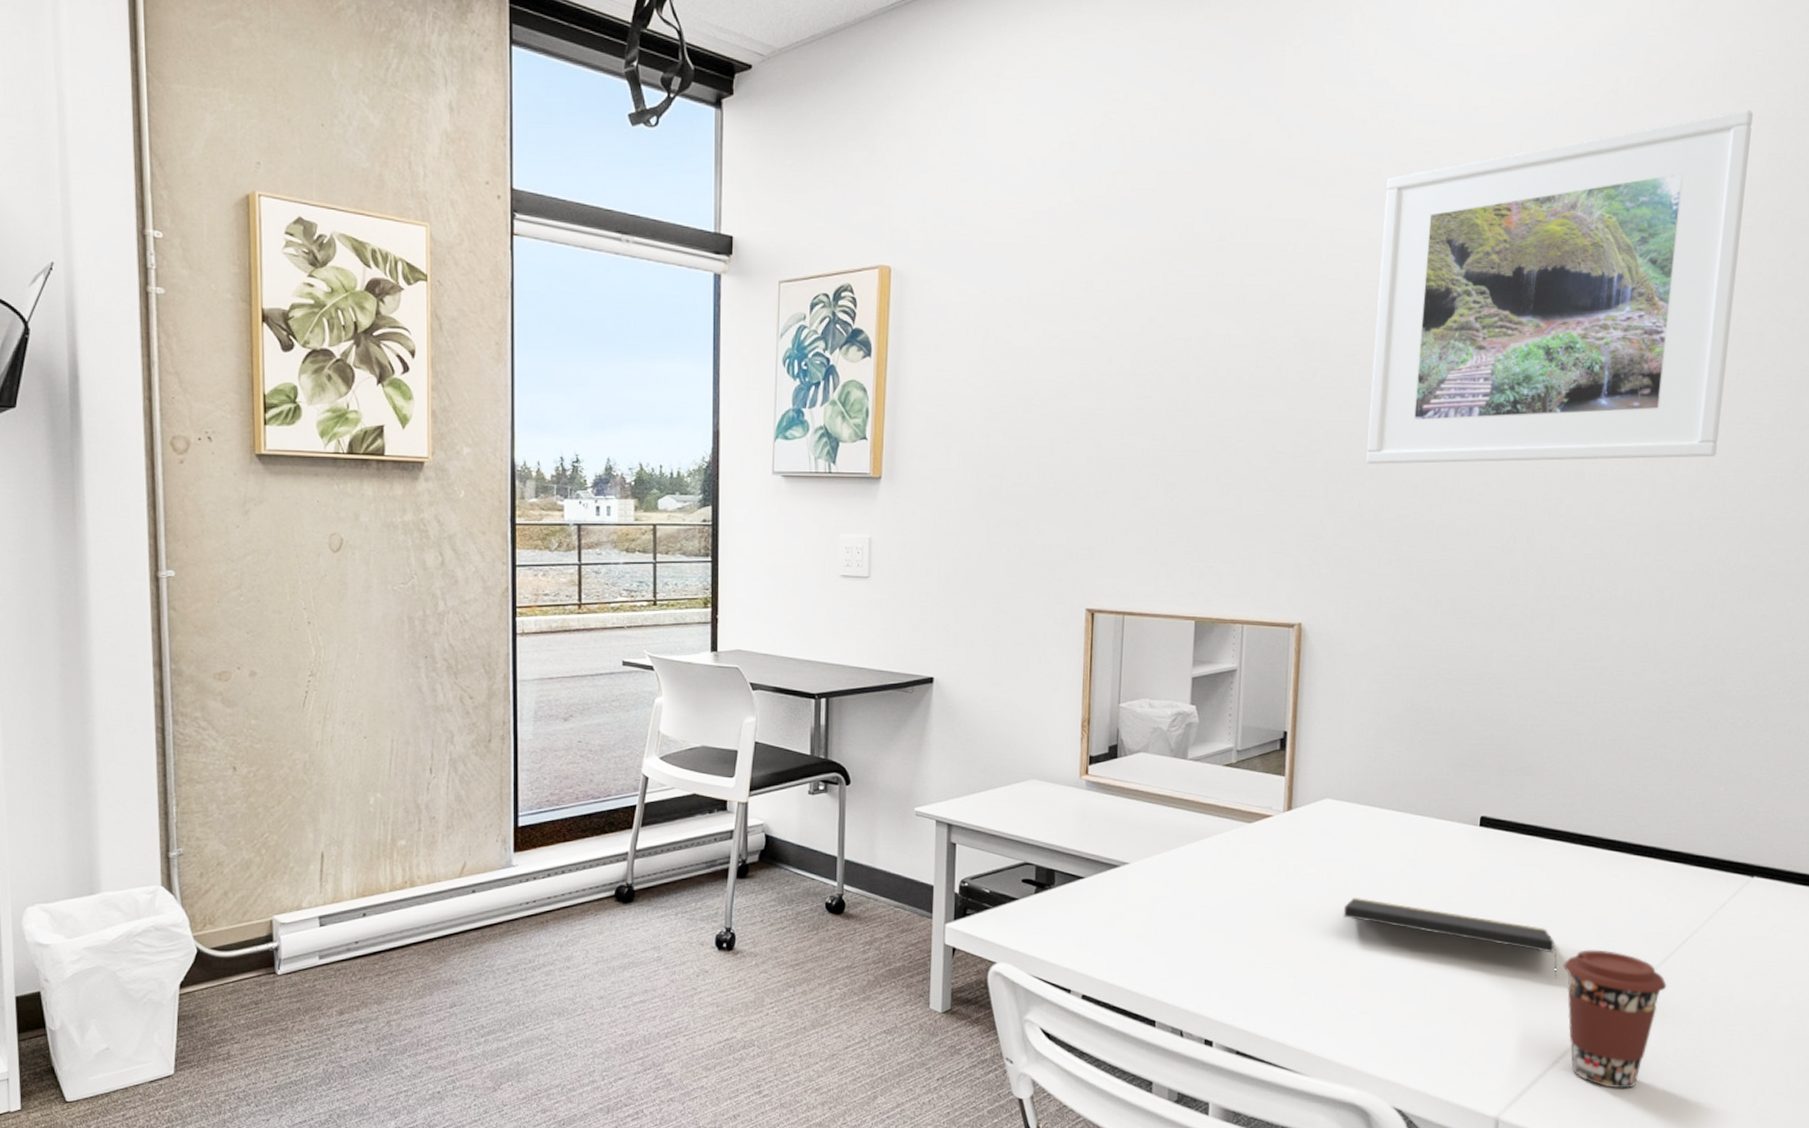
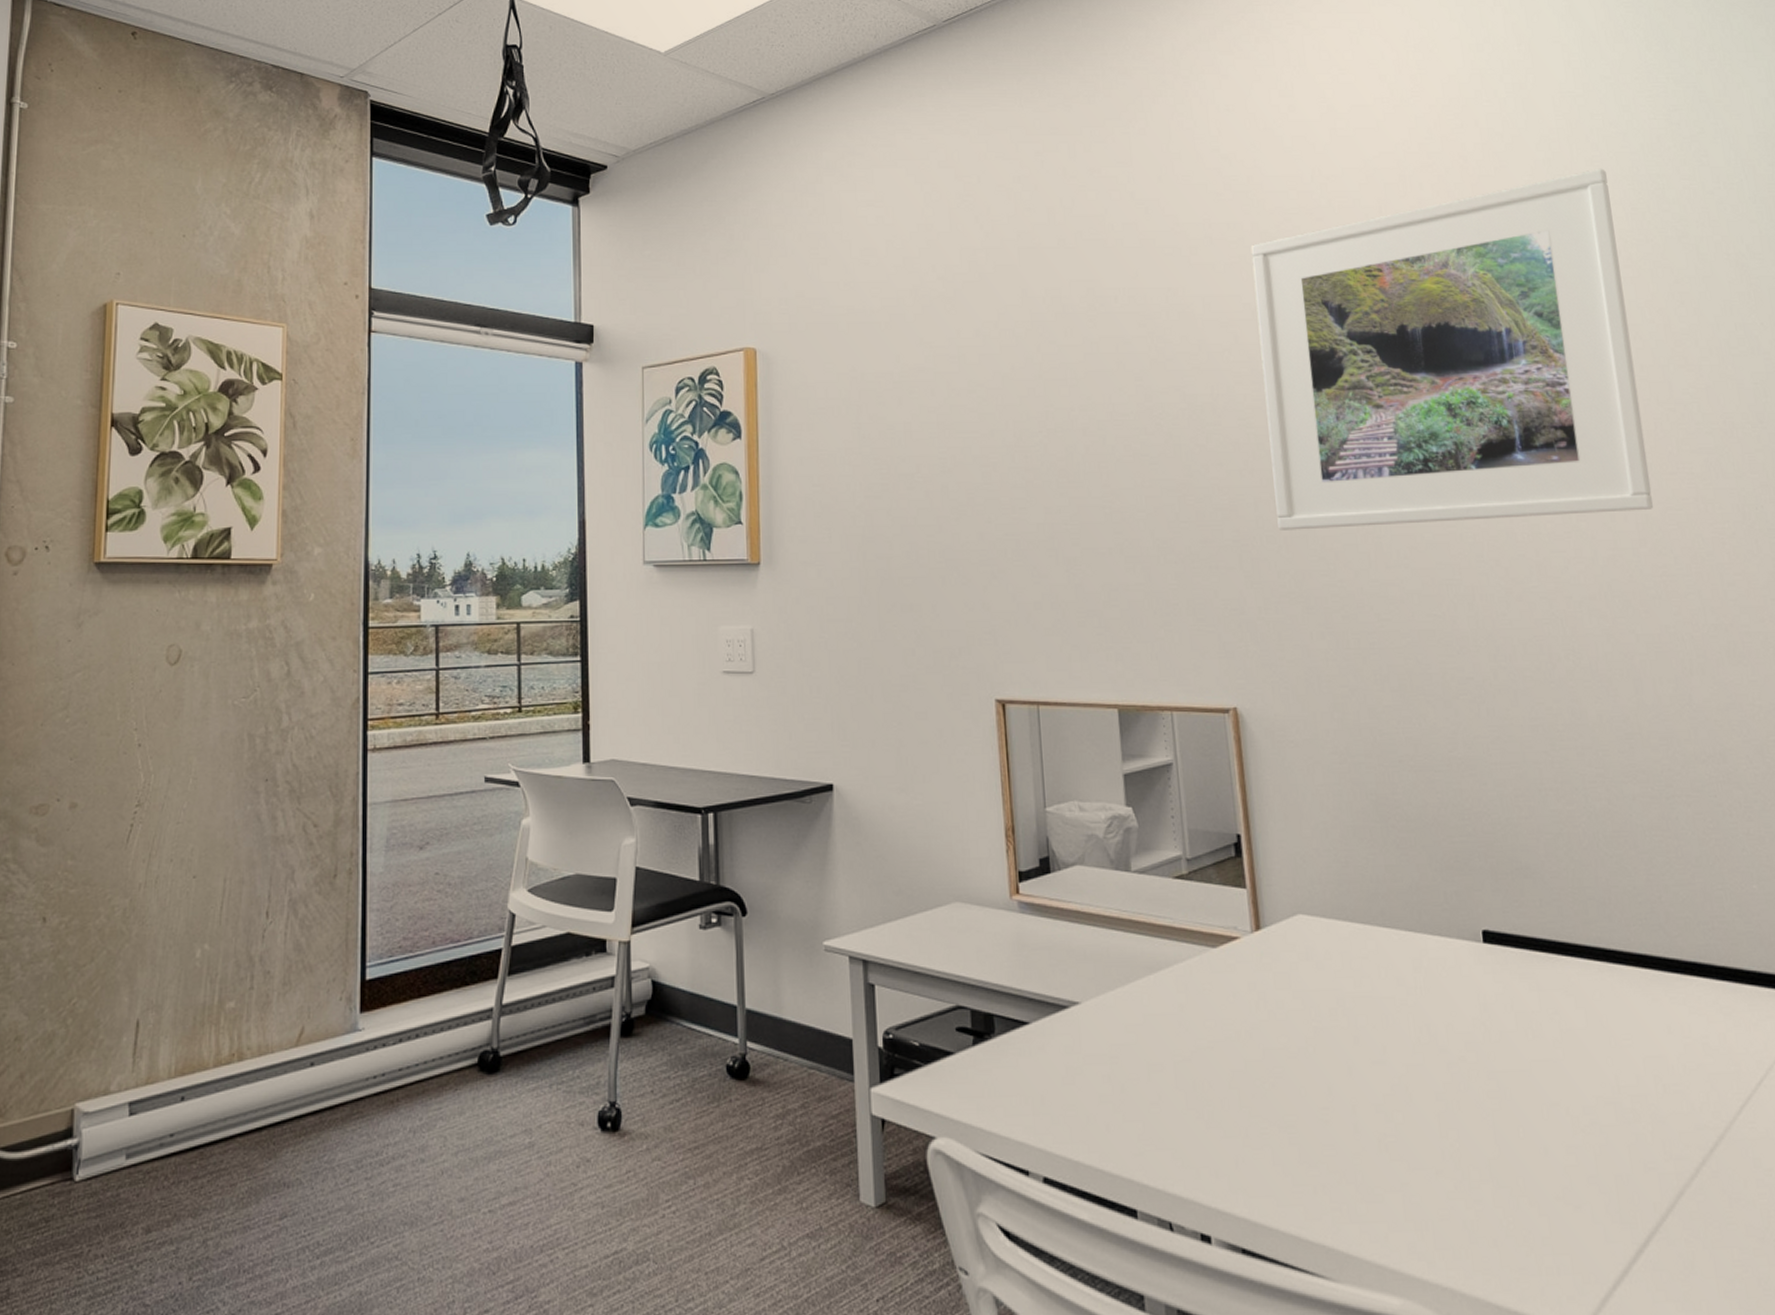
notepad: present [1343,897,1557,978] -> none [1341,1037,1616,1137]
coffee cup: present [1563,949,1667,1089] -> none [1620,1096,1753,1287]

